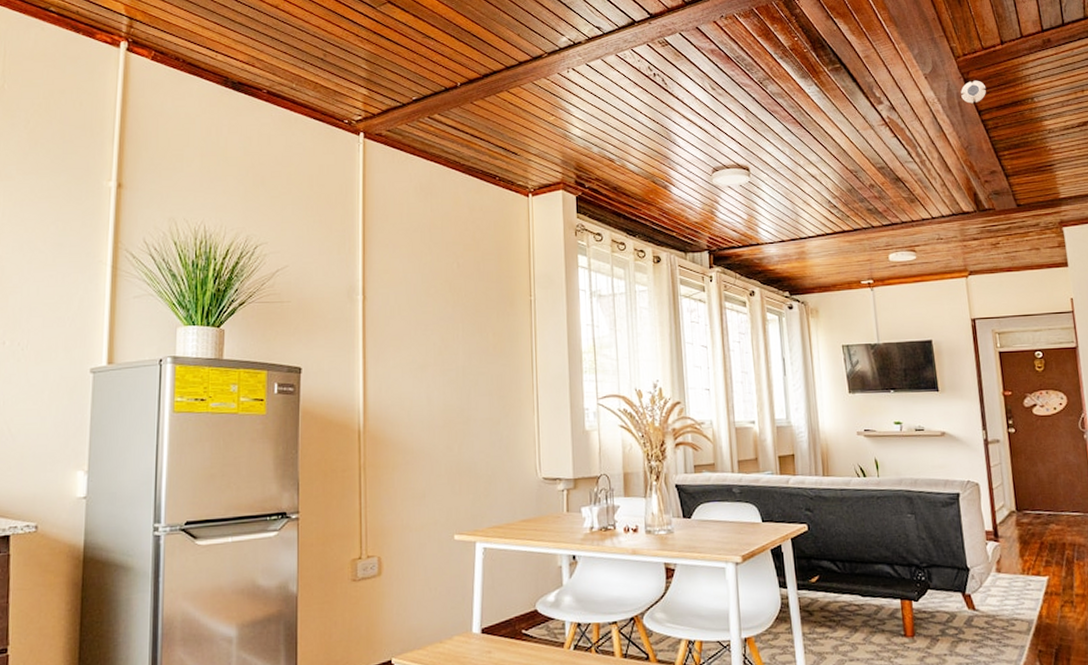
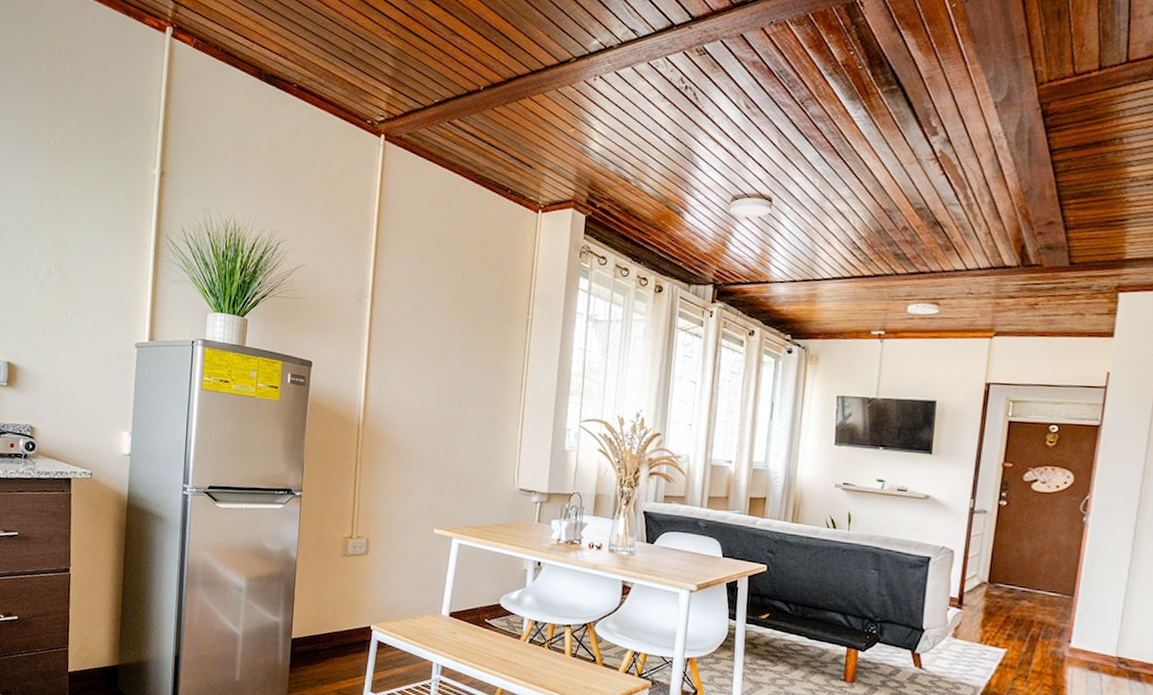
smoke detector: present [961,80,987,104] -> none [1033,112,1067,141]

